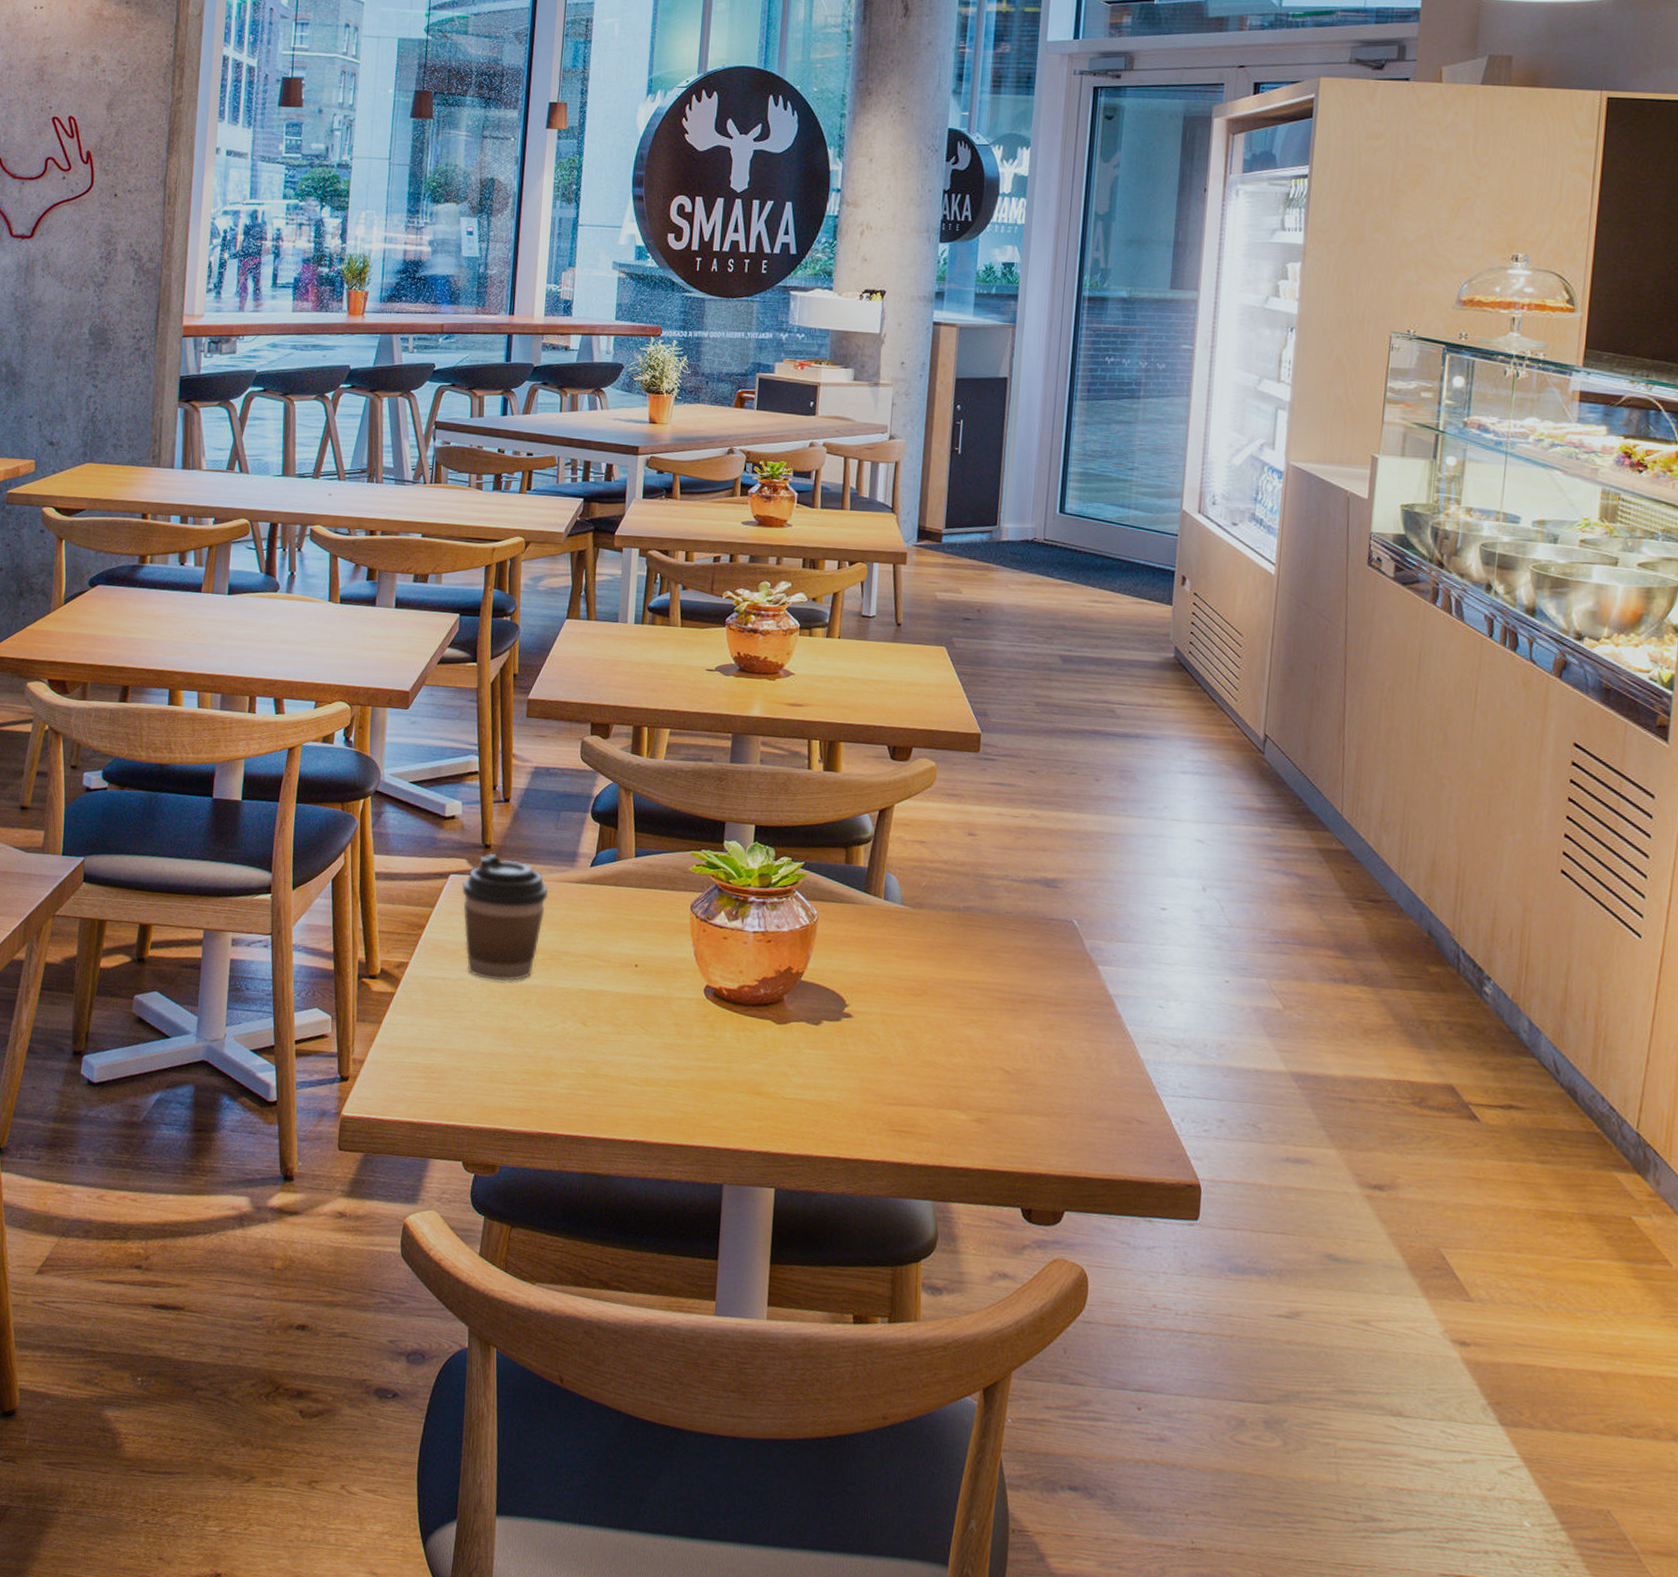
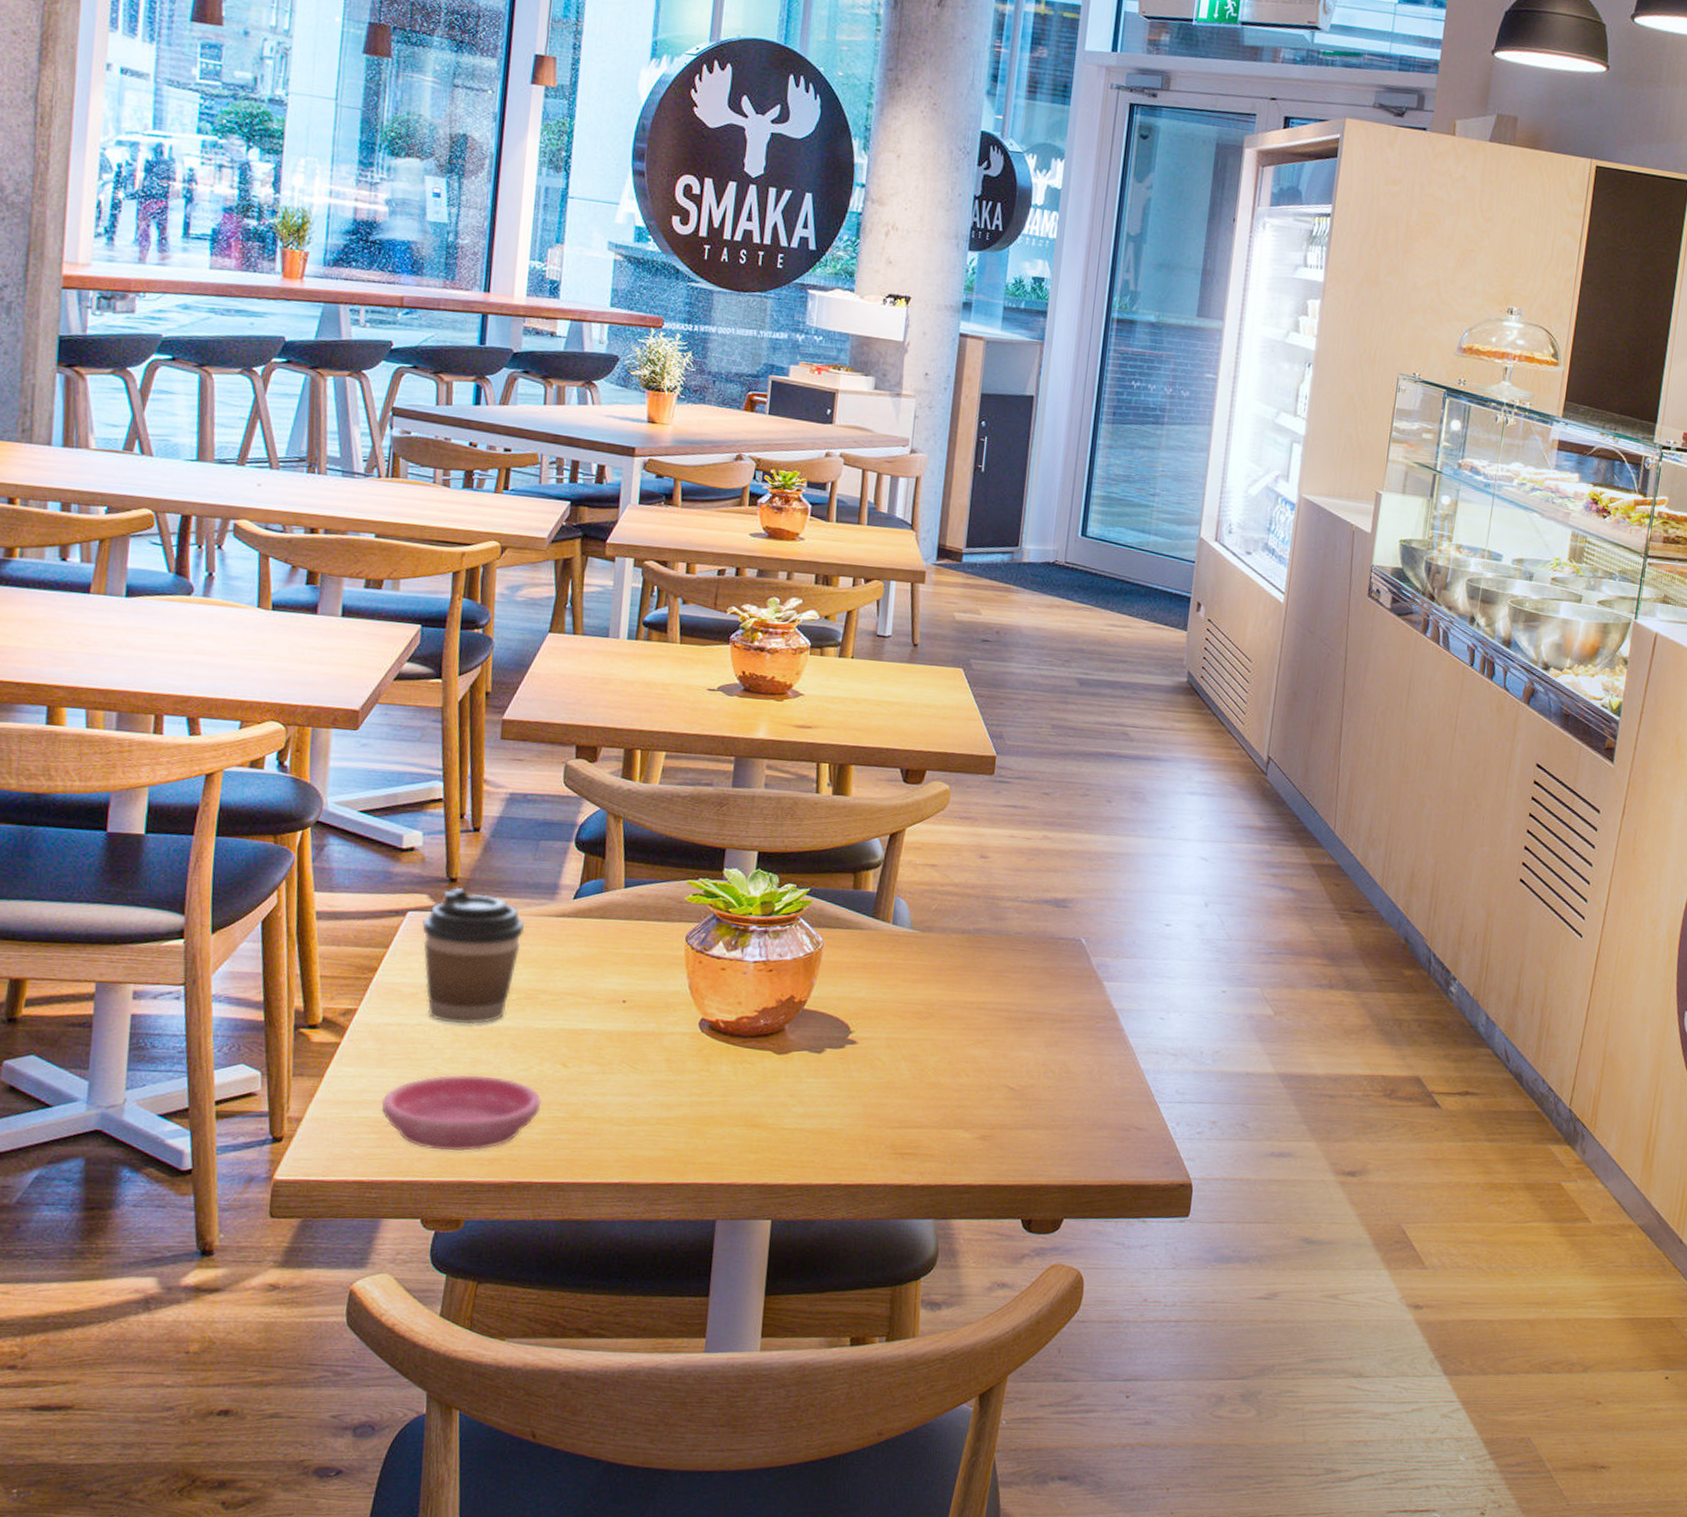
saucer: none [428,1027,565,1101] -> present [381,1075,542,1152]

